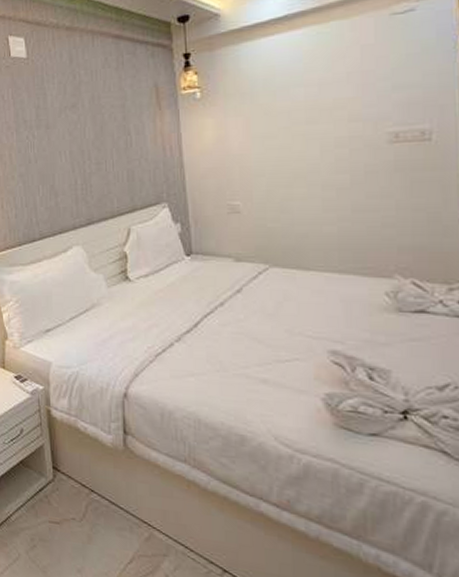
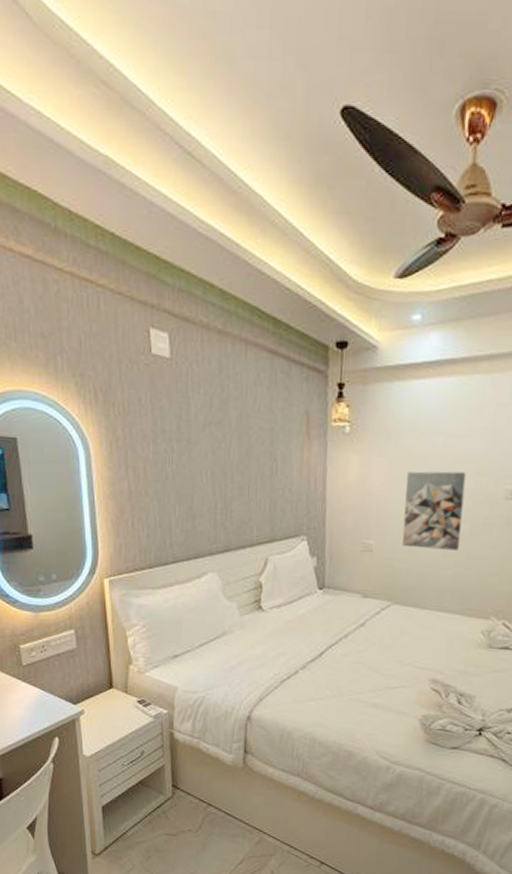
wall art: none [267,120,341,205] -> present [402,471,467,550]

